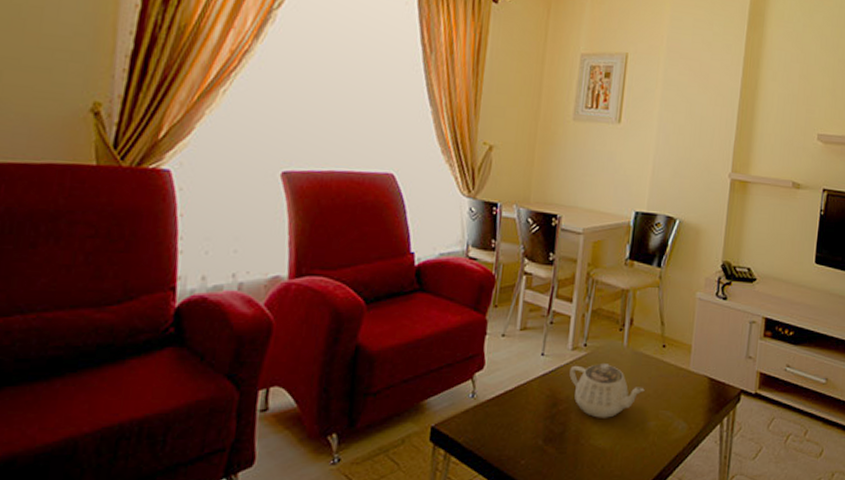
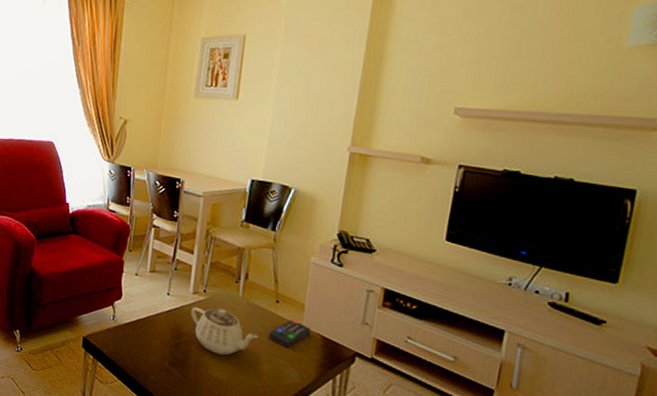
remote control: none [654,365,698,398] -> present [268,320,311,349]

